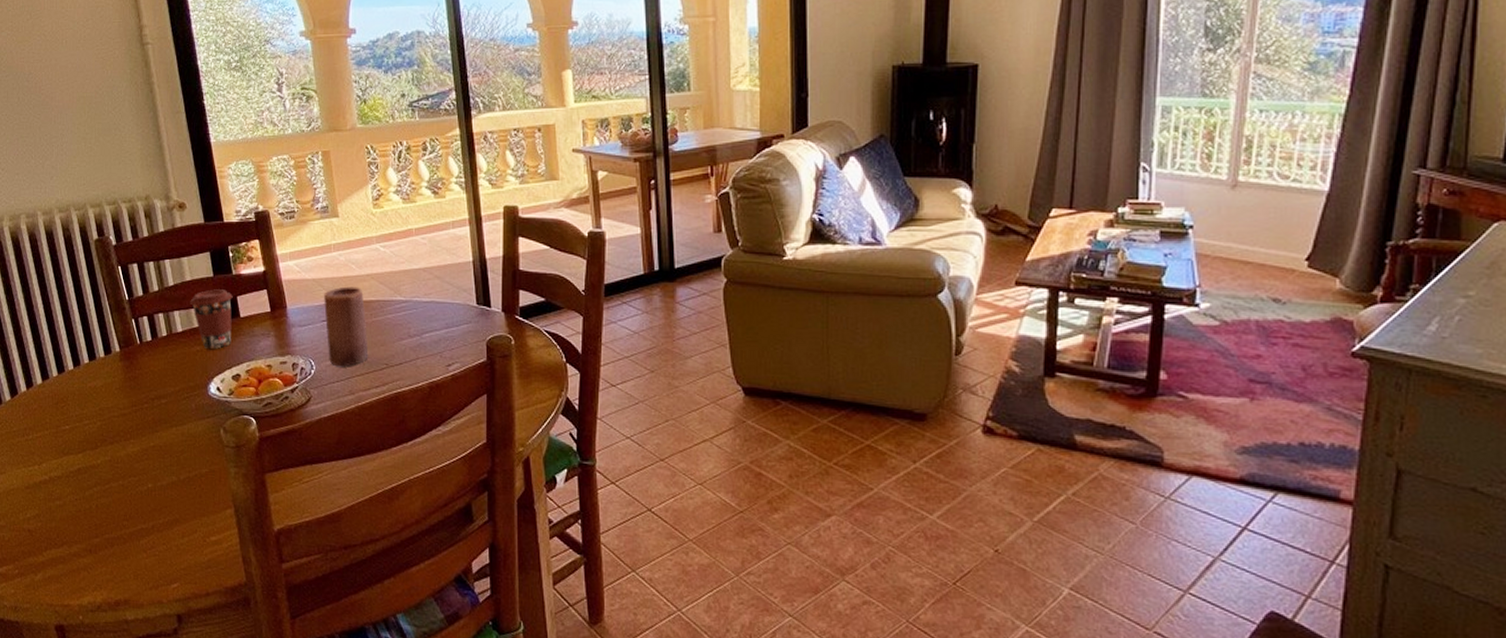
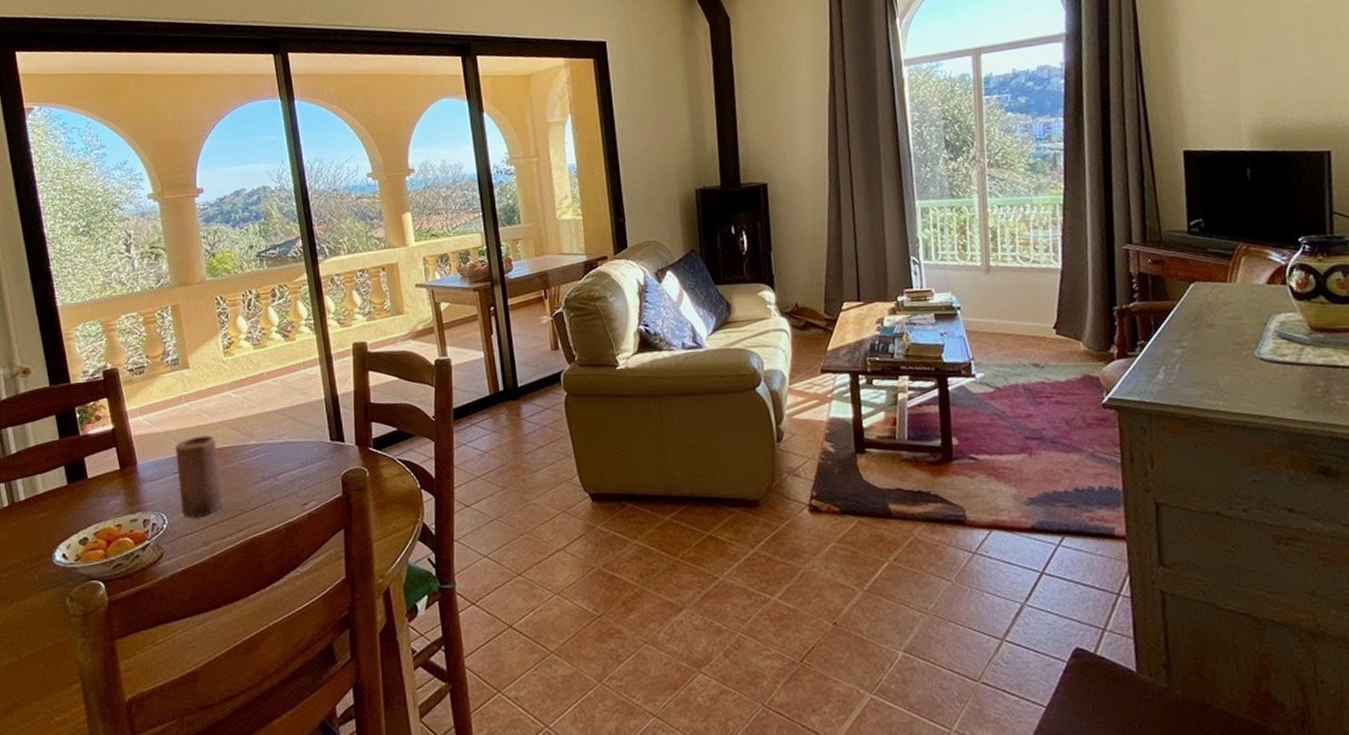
coffee cup: present [190,289,233,350] -> none [34,452,80,516]

